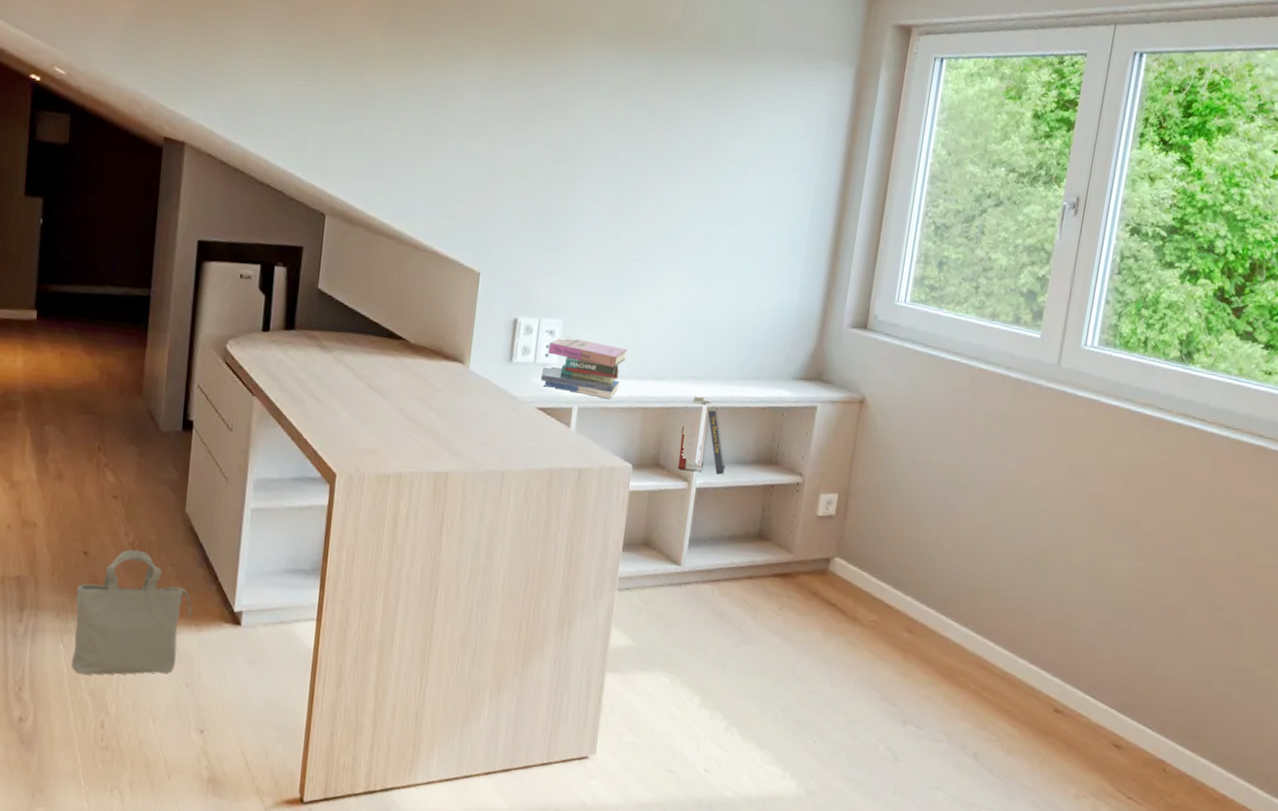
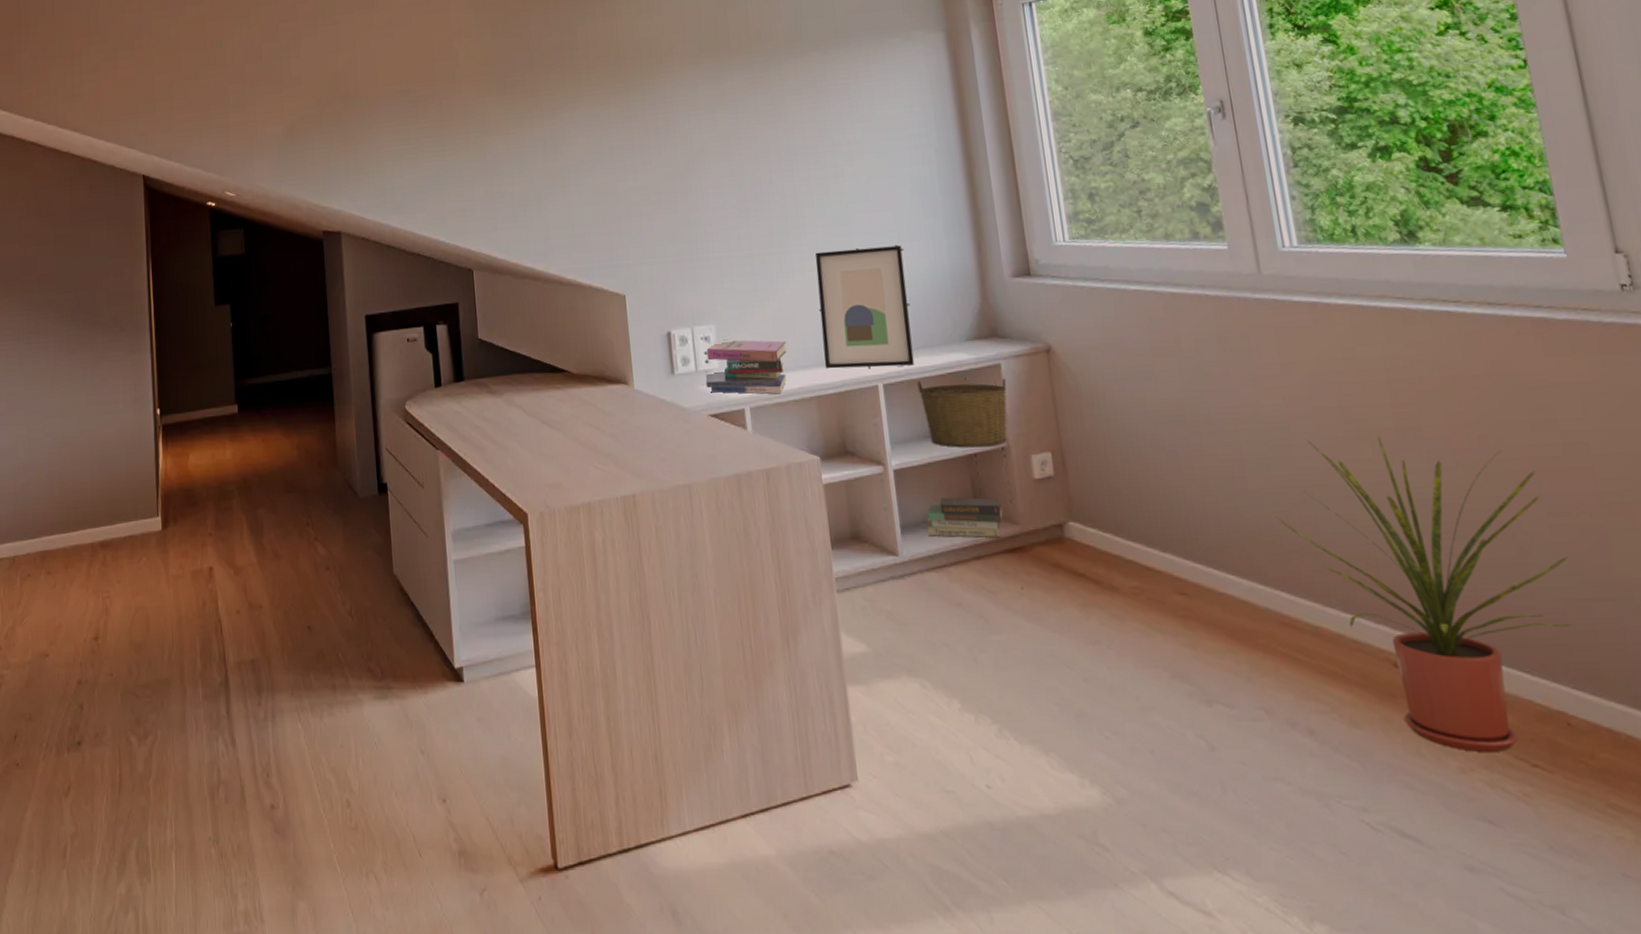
tote bag: present [71,549,192,675] -> none [306,618,415,752]
picture frame: none [658,267,761,394] -> present [815,244,915,370]
books: present [677,396,726,474] -> none [862,374,920,453]
books: none [712,519,783,563] -> present [927,497,1003,538]
basket: none [736,409,818,480] -> present [917,378,1007,448]
house plant: none [1004,517,1211,785] -> present [1275,435,1572,752]

